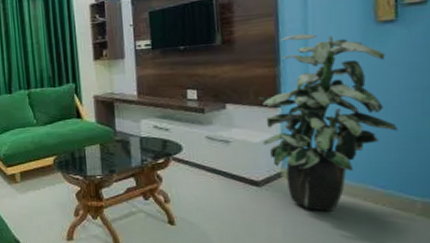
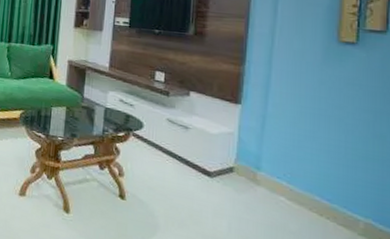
indoor plant: present [258,33,397,212] -> none [220,38,348,215]

